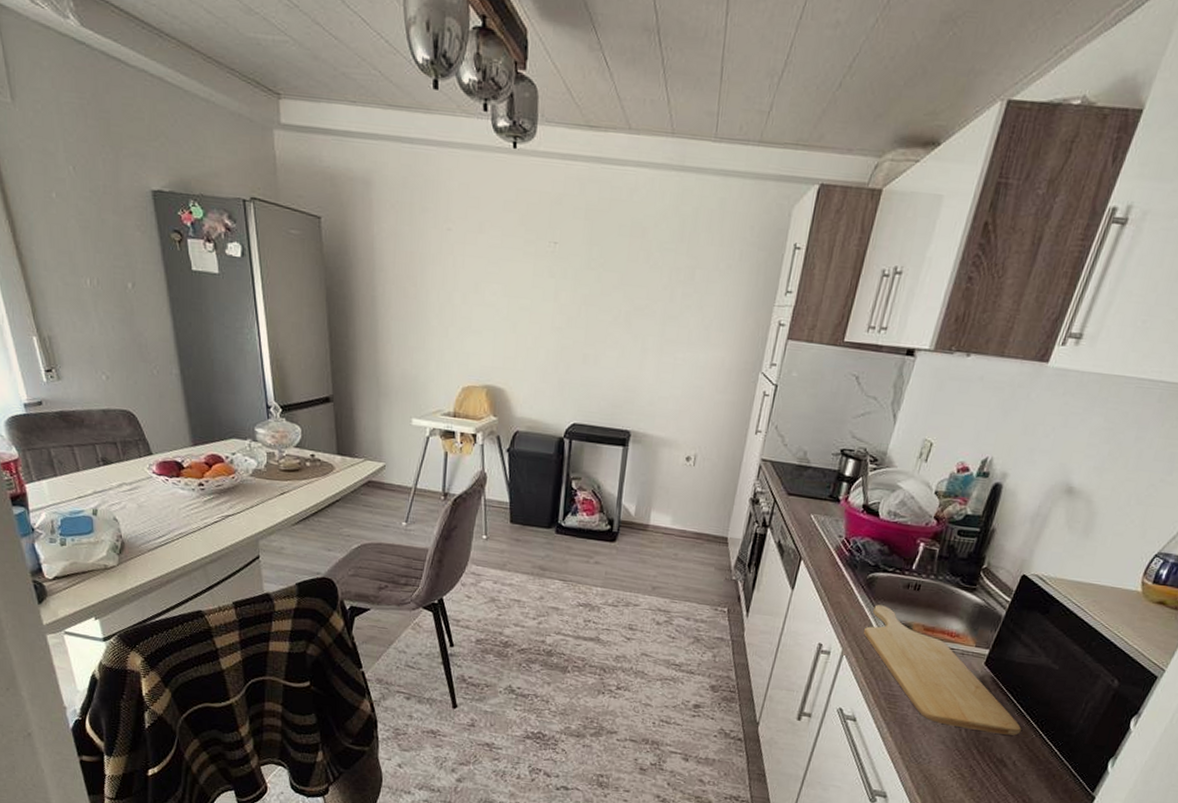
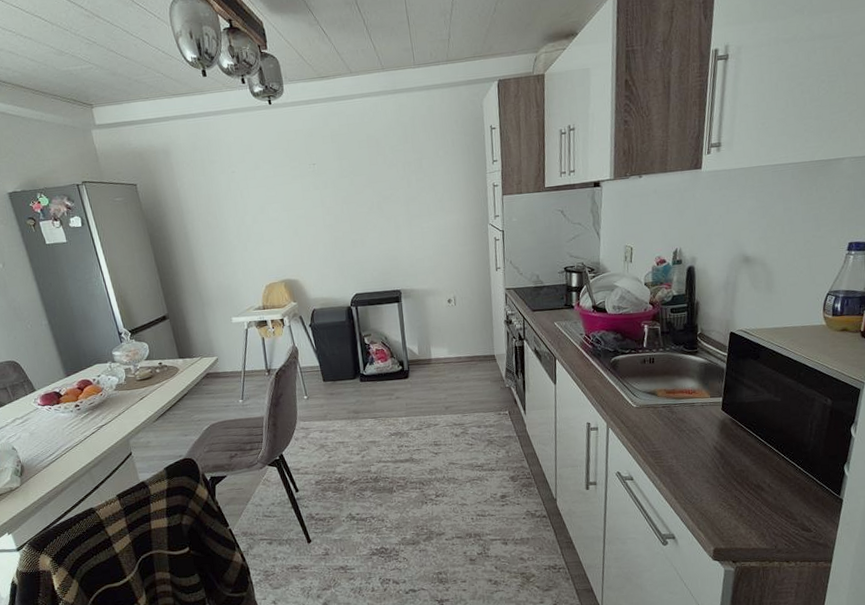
chopping board: present [863,605,1022,736] -> none [619,381,767,467]

